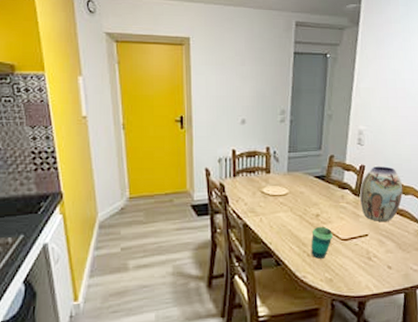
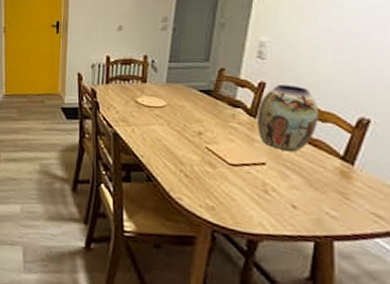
cup: present [311,226,333,259] -> none [190,145,218,182]

